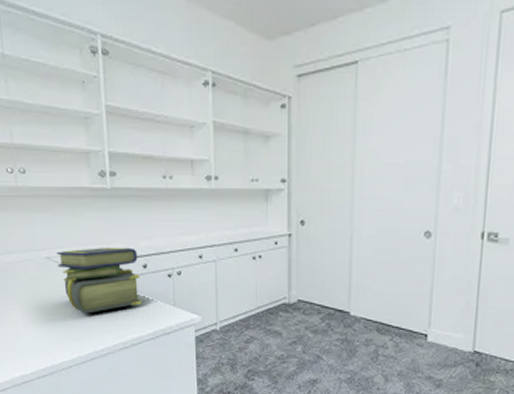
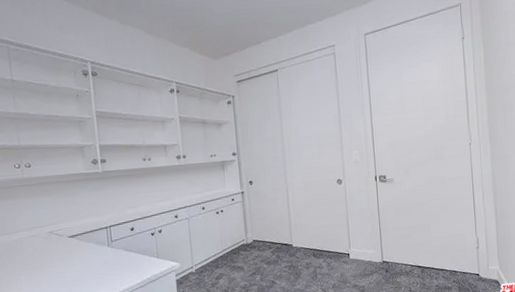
stack of books: present [56,246,142,314] -> none [57,216,131,274]

